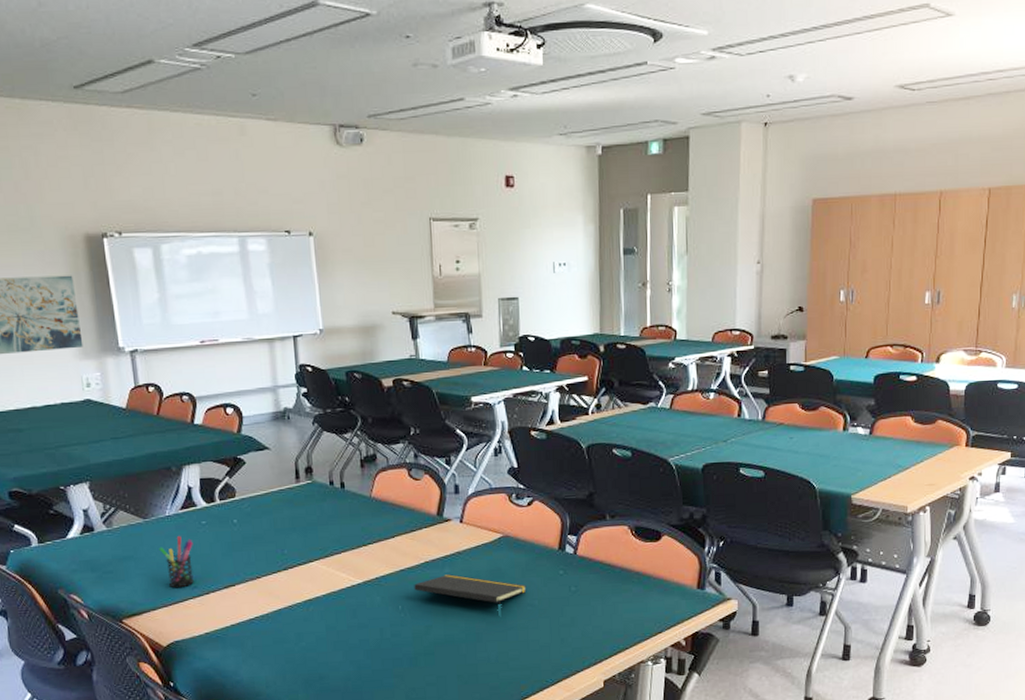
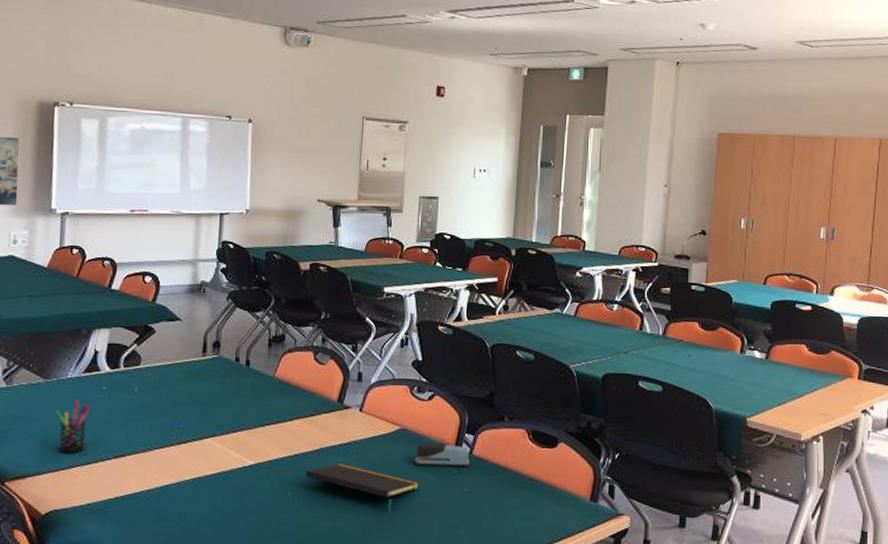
stapler: none [519,547,576,570] -> present [413,443,471,468]

